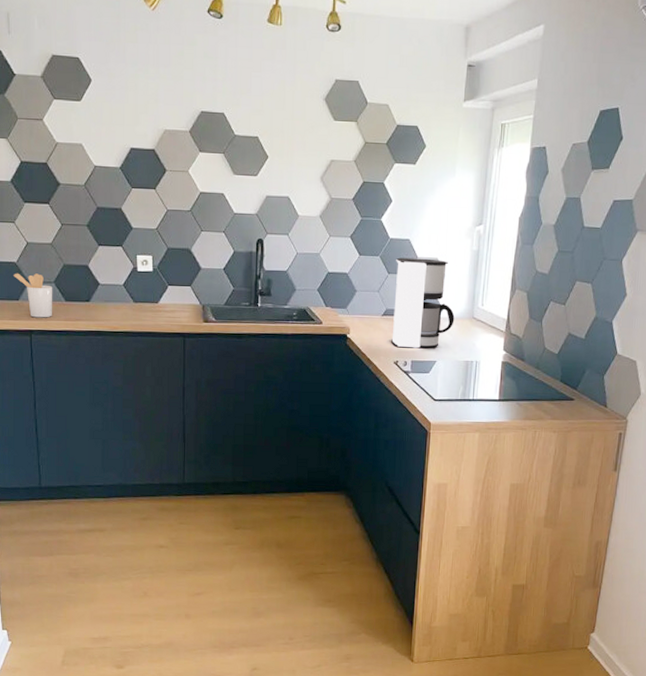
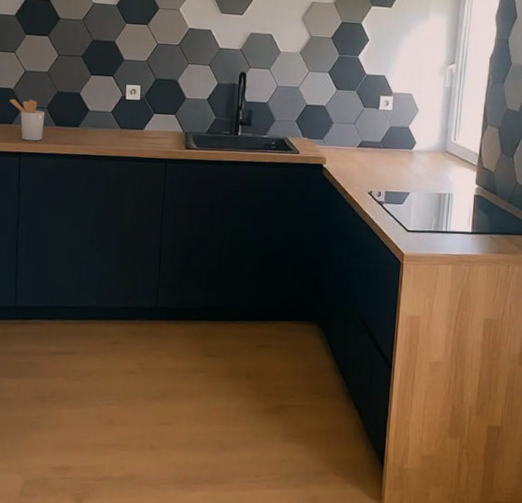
coffee maker: present [391,257,455,348] -> none [366,92,428,180]

